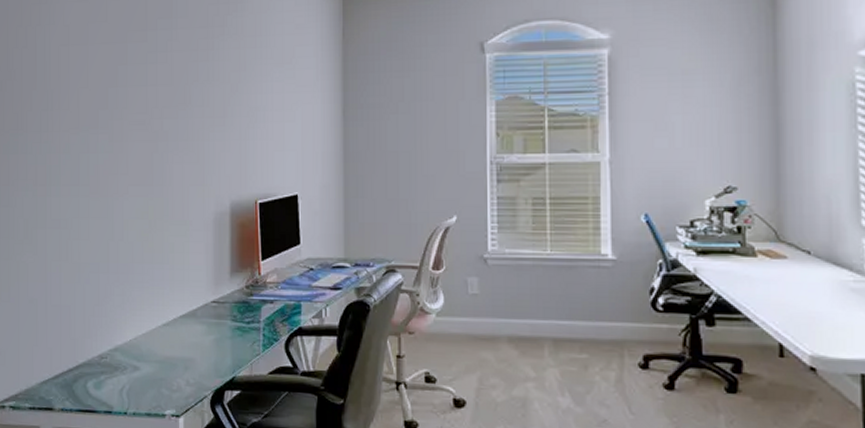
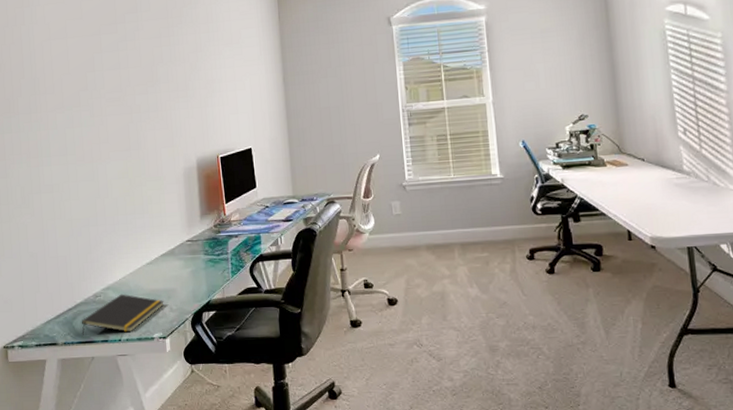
notepad: none [82,358,180,405] -> present [81,294,164,335]

